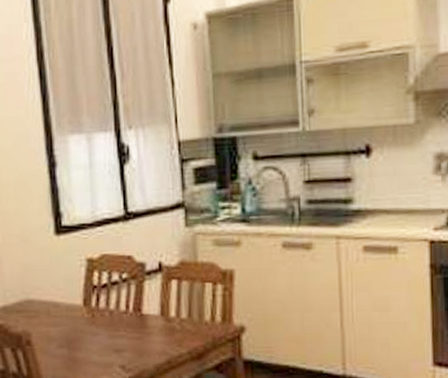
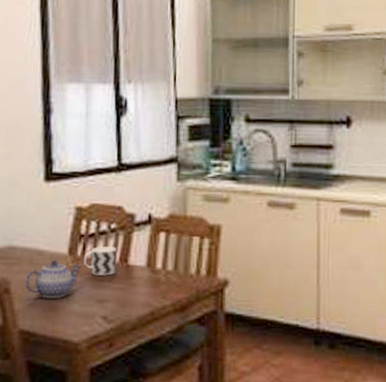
teapot: none [44,312,97,350] -> present [24,260,82,299]
cup: none [98,297,131,326] -> present [83,247,117,276]

